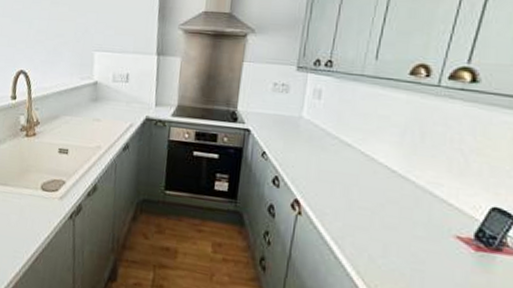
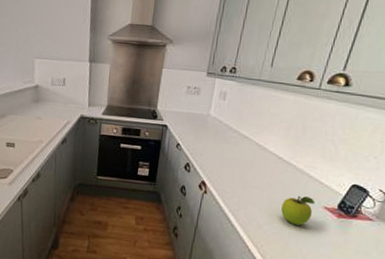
fruit: none [399,220,444,260] -> present [281,196,315,226]

